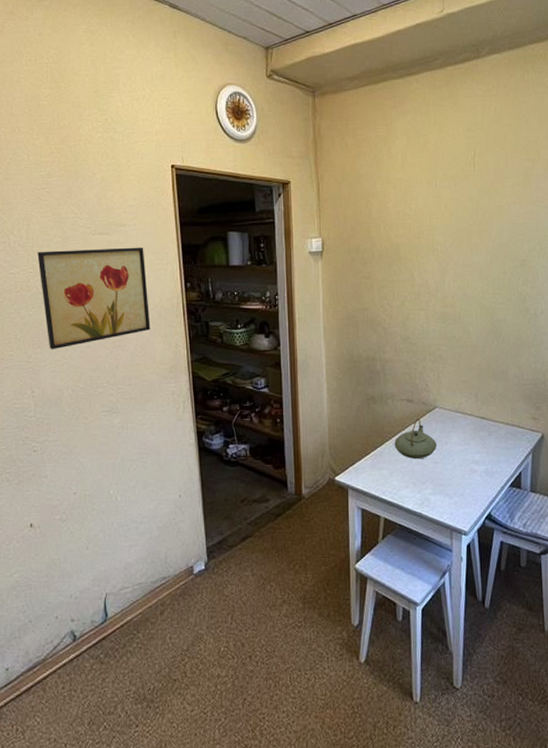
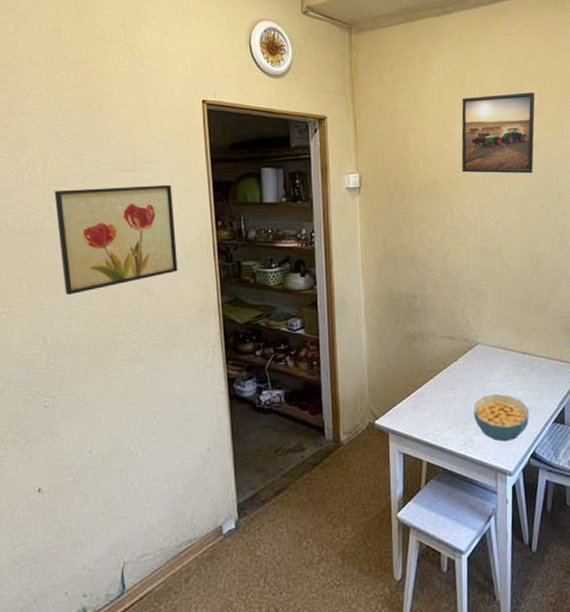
teapot: present [394,418,437,459] -> none [436,355,479,398]
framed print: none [423,156,500,240] -> present [461,92,535,174]
cereal bowl: none [430,456,485,503] -> present [473,393,529,442]

